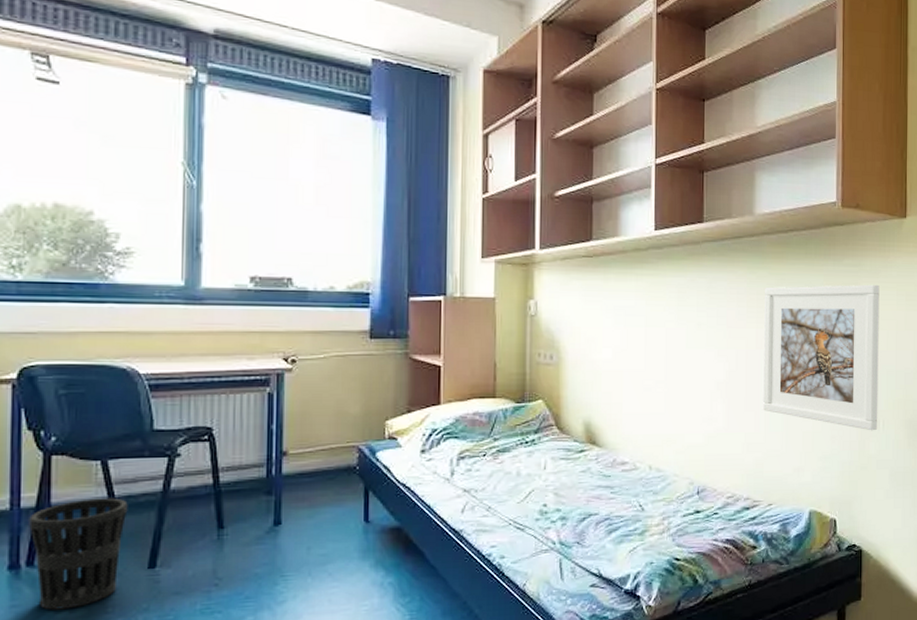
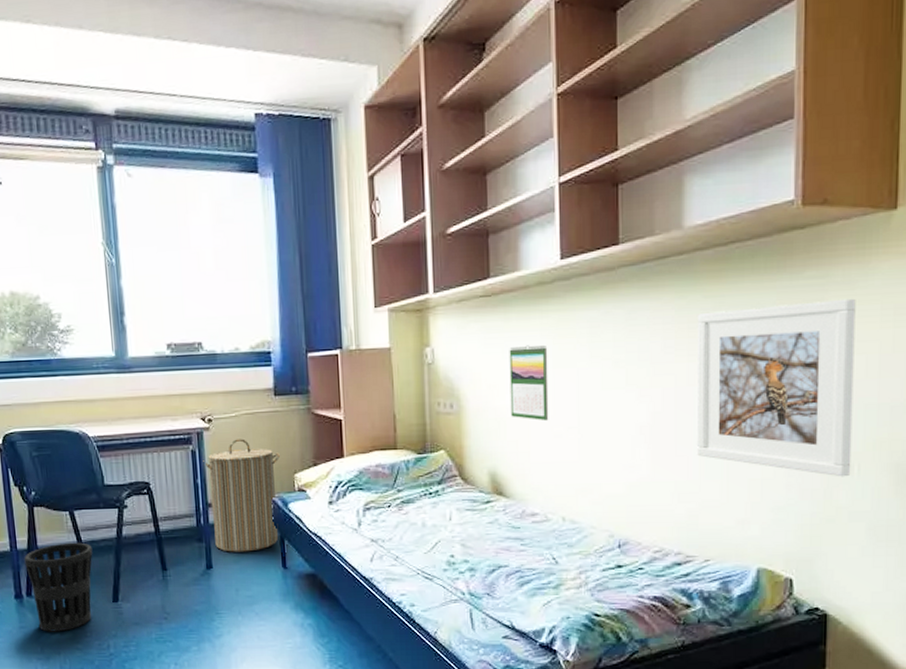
laundry hamper: none [281,382,371,506] -> present [203,439,280,552]
calendar: none [606,304,641,375] -> present [509,345,549,422]

